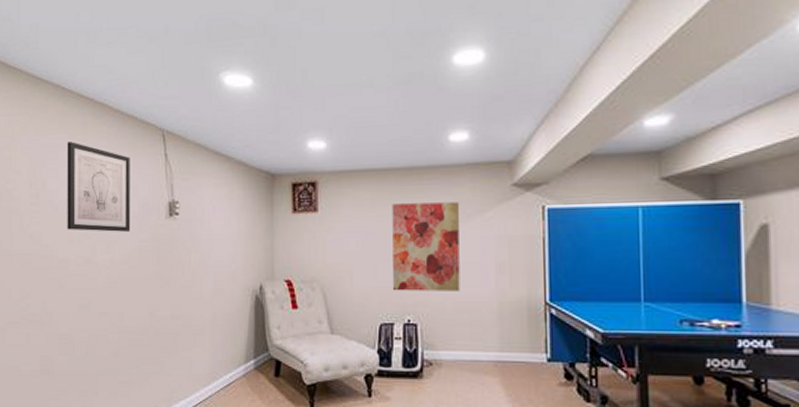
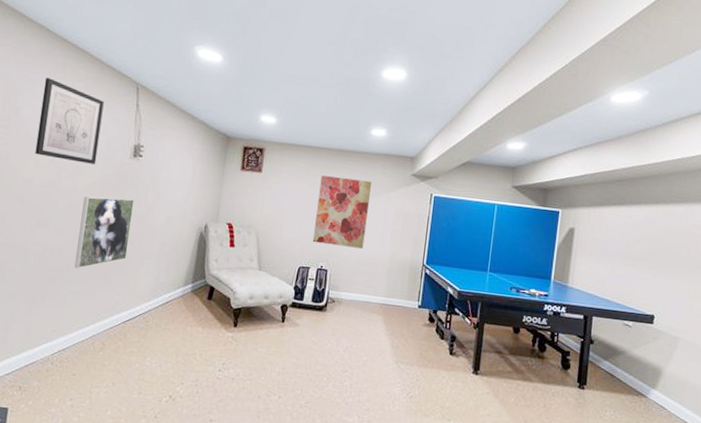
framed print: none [122,265,177,355] -> present [74,196,134,269]

